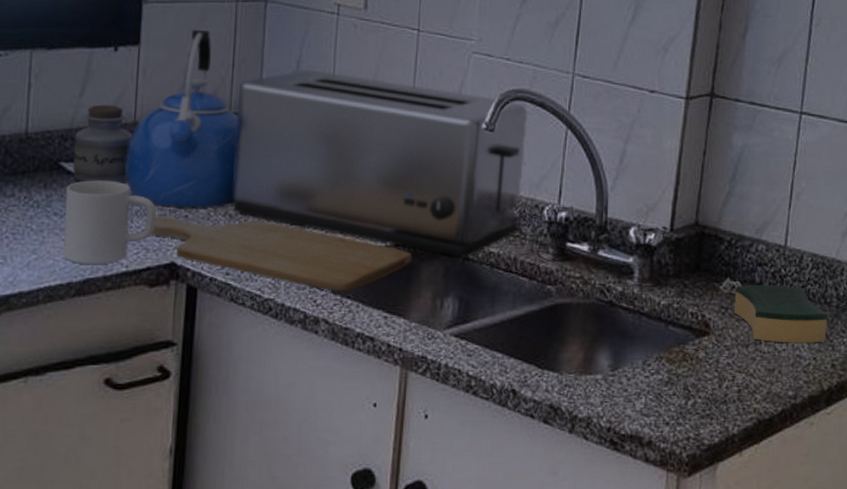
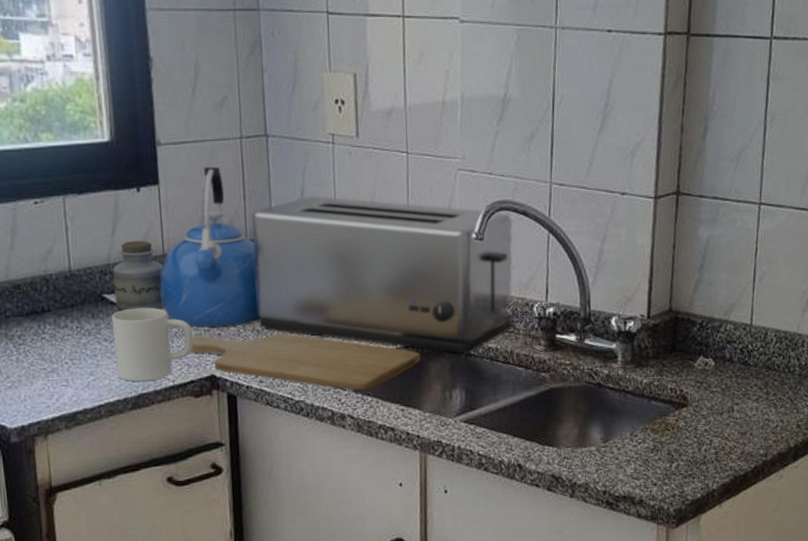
sponge: present [733,285,828,343] -> none [707,359,792,410]

